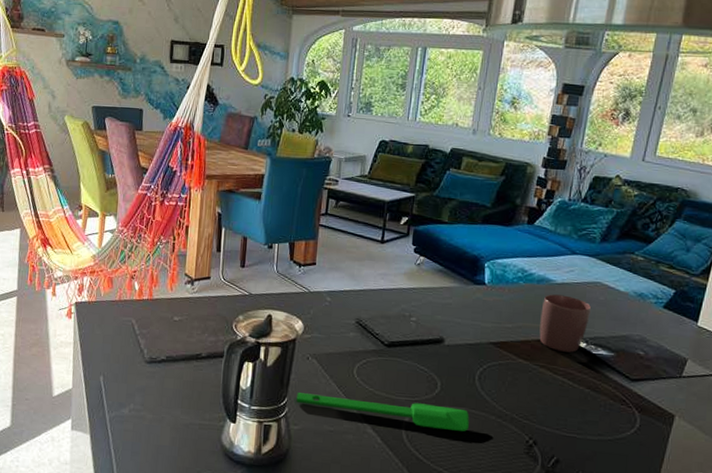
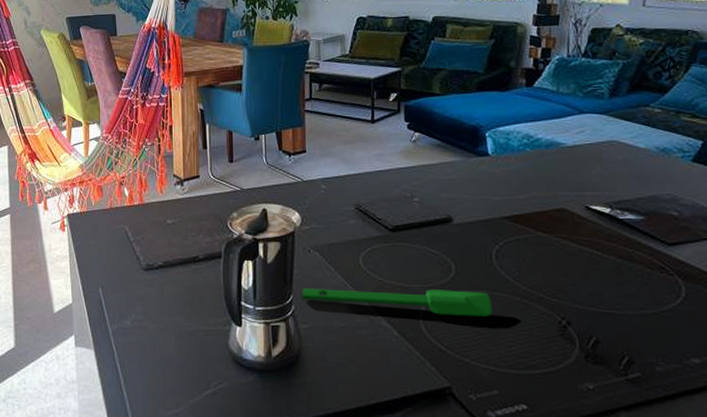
mug: present [539,294,592,353] -> none [554,158,611,220]

